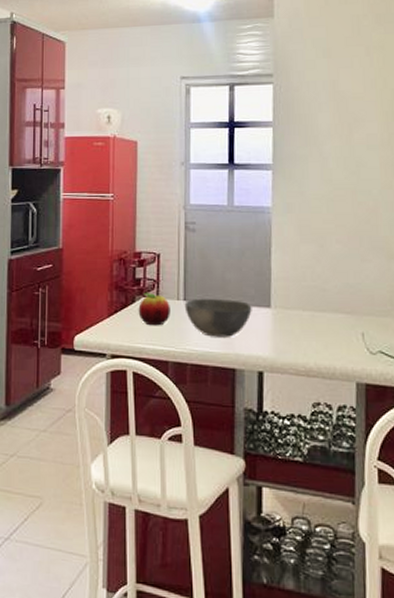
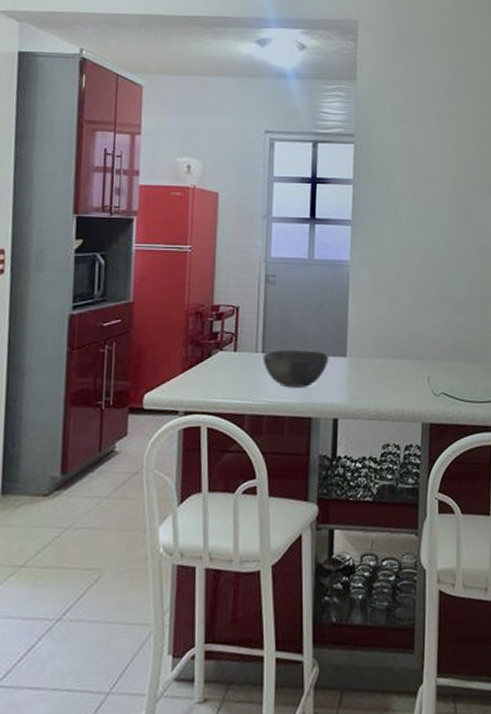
fruit: present [138,292,170,326] -> none [214,345,248,380]

